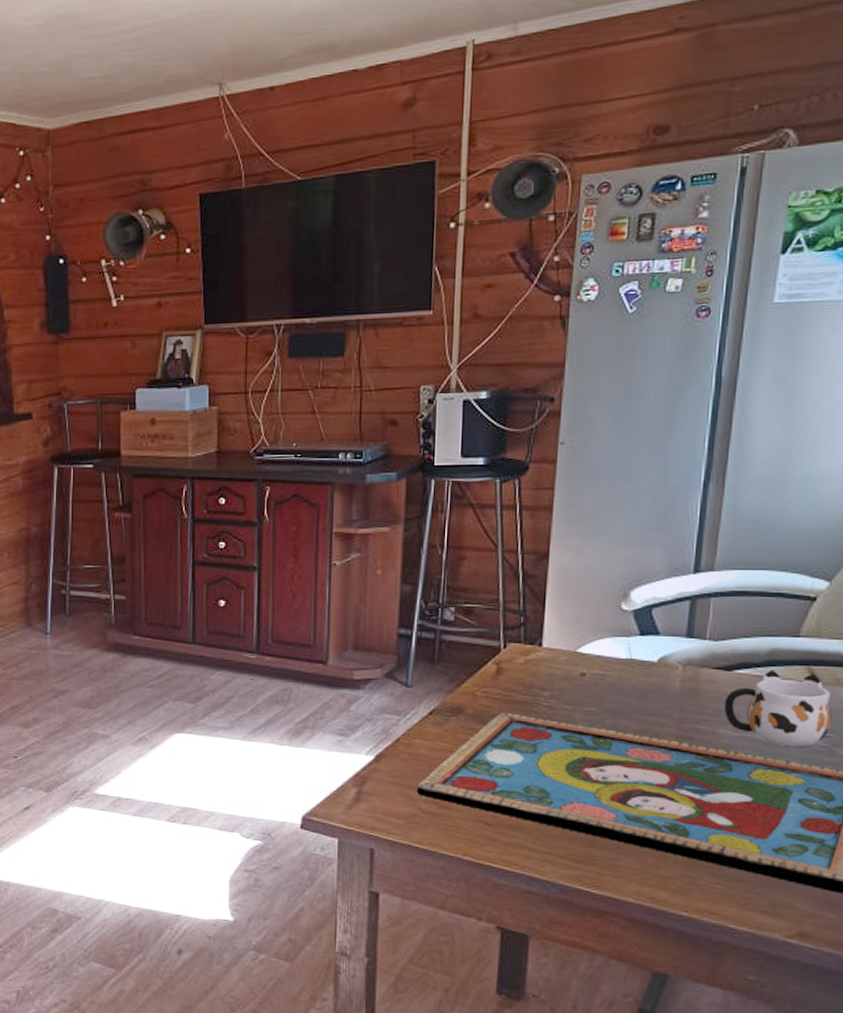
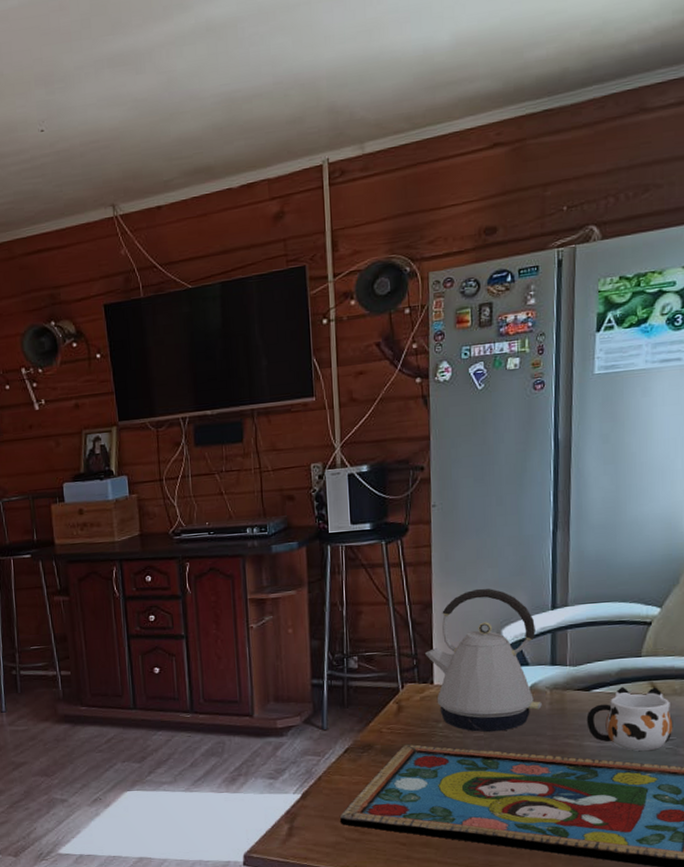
kettle: none [536,542,672,708] -> present [425,588,542,733]

